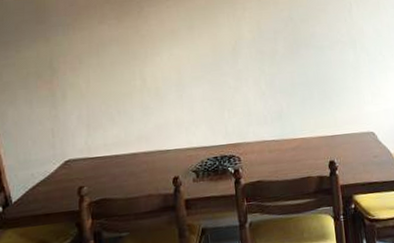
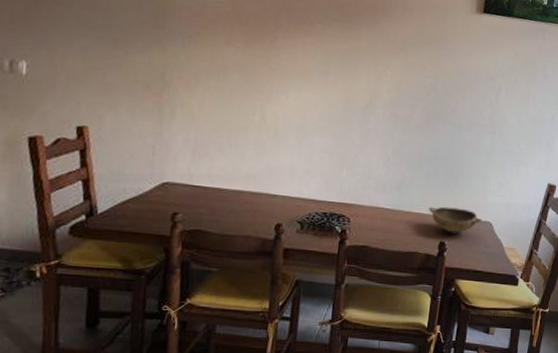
bowl: none [311,124,364,152] -> present [428,206,482,235]

